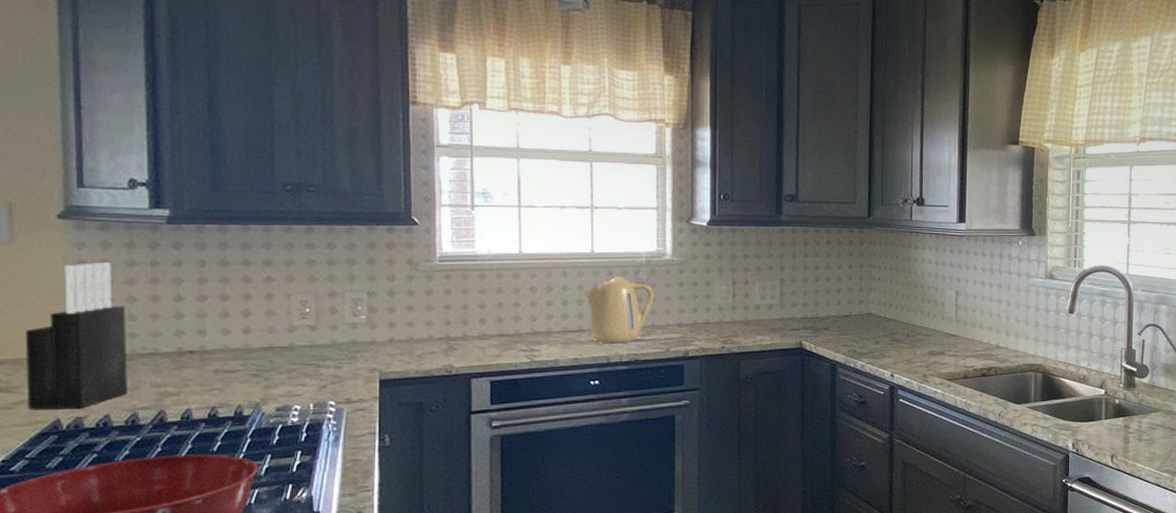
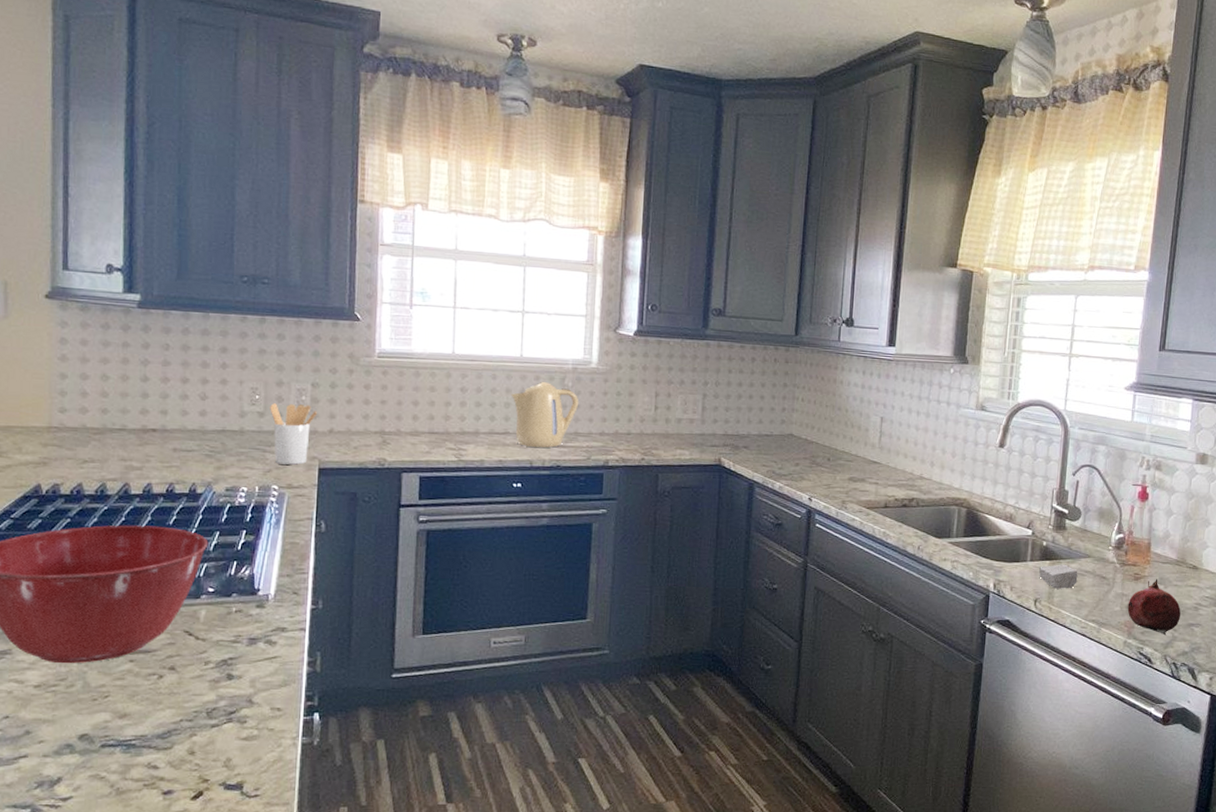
knife block: present [25,262,128,411] -> none [14,341,100,475]
utensil holder: none [322,315,376,379] -> present [270,403,318,465]
soap bar: none [1113,419,1149,444] -> present [1038,564,1078,589]

